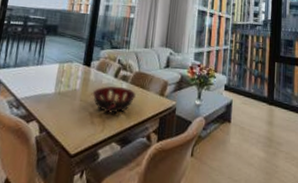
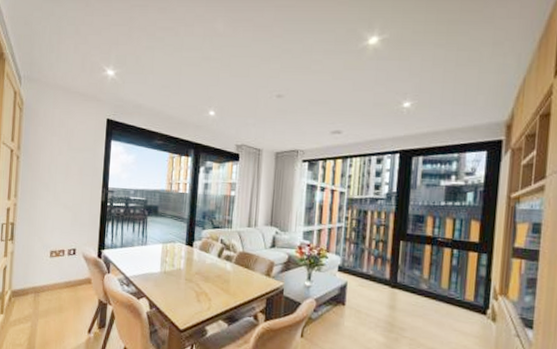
decorative bowl: present [92,86,136,114] -> none [197,266,241,293]

